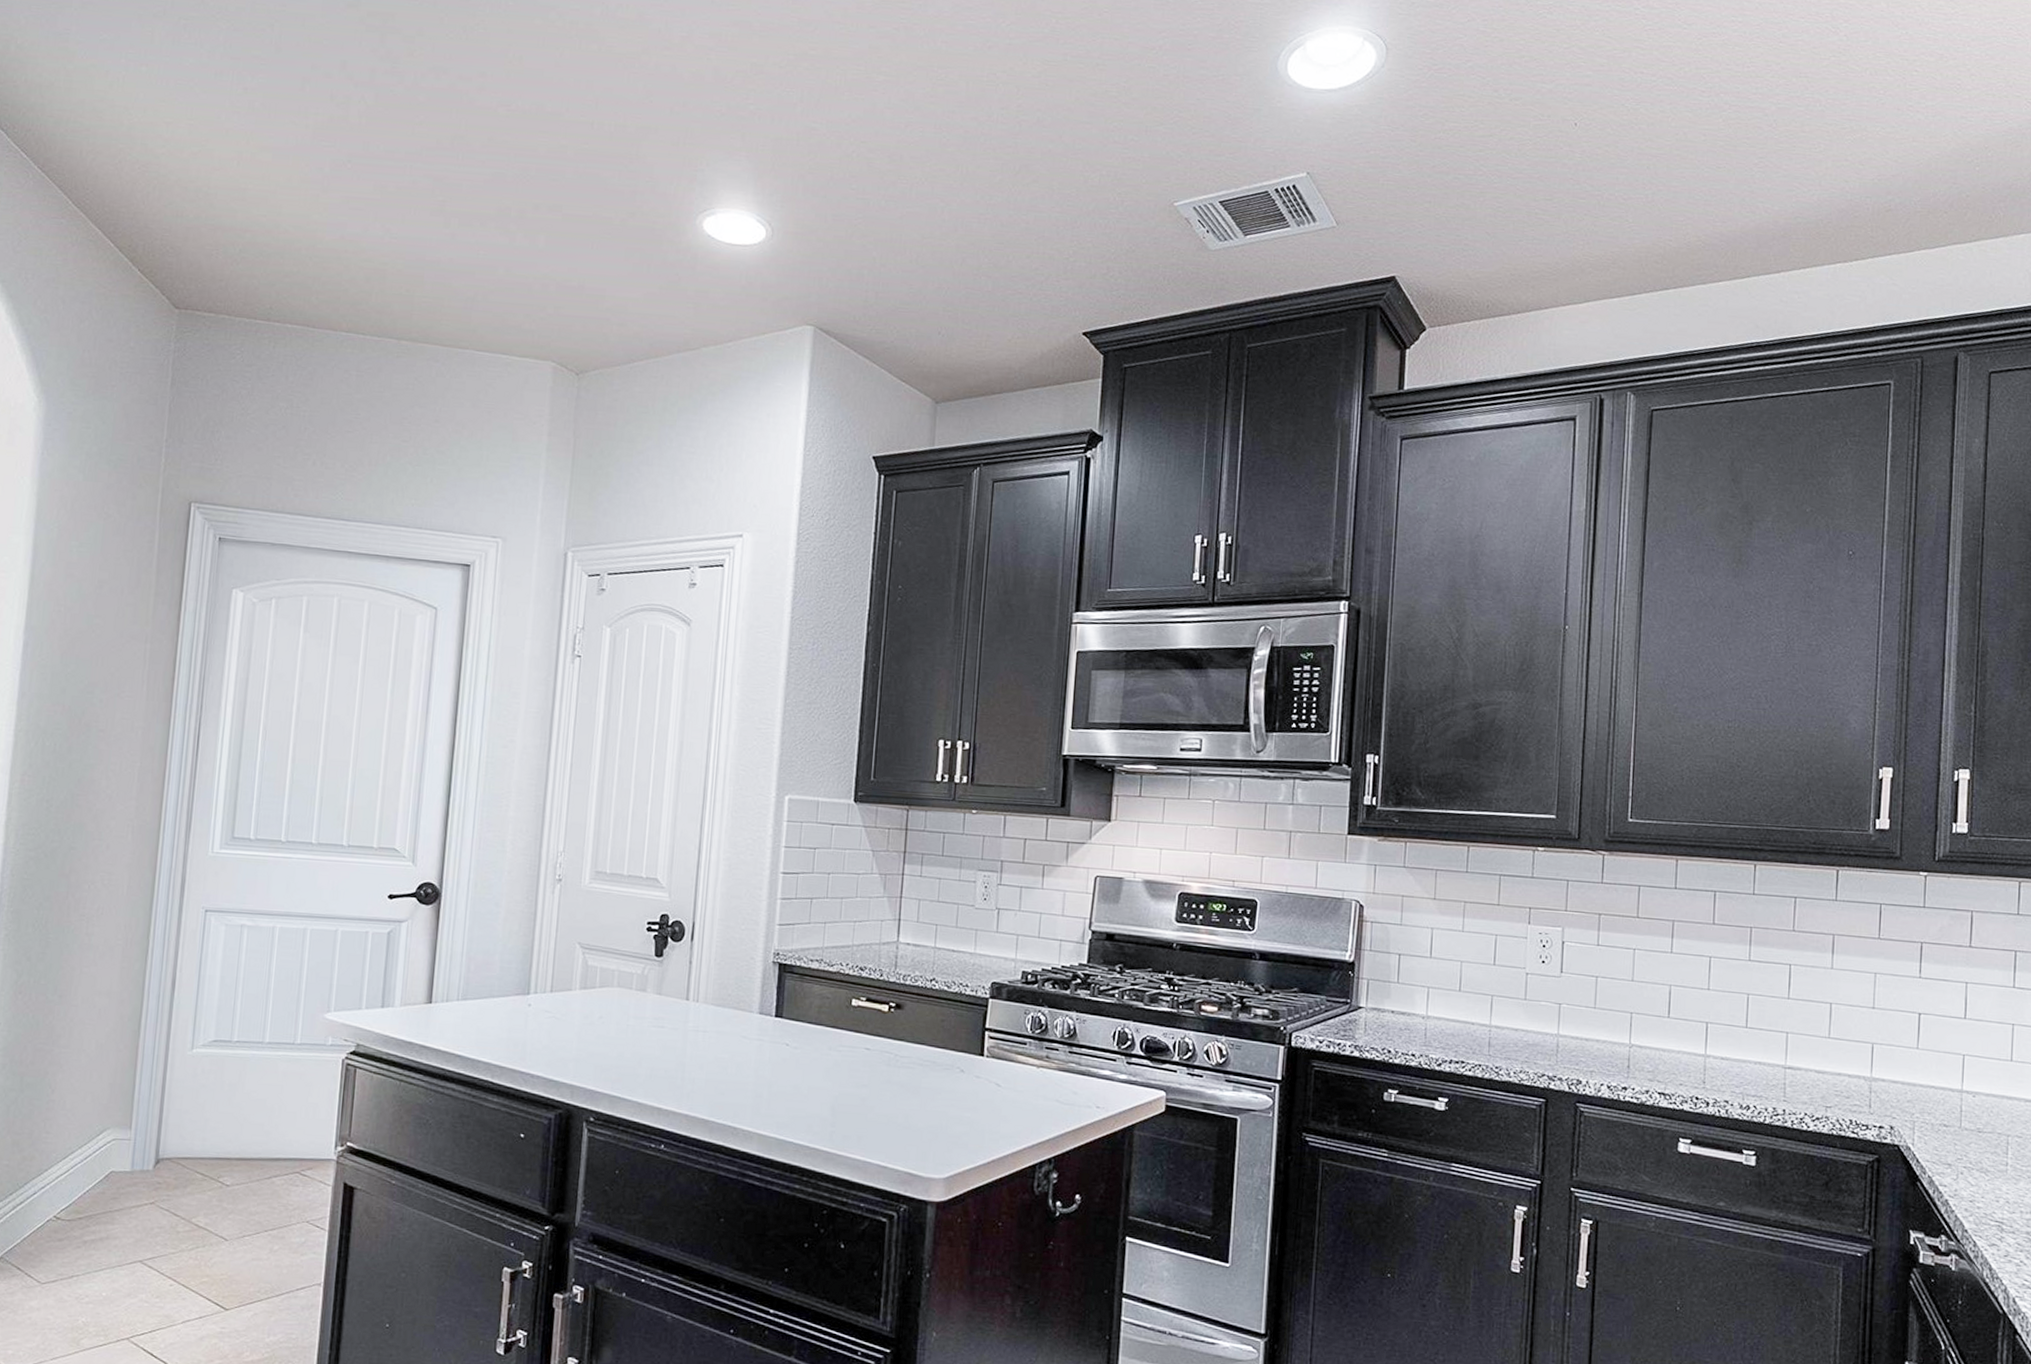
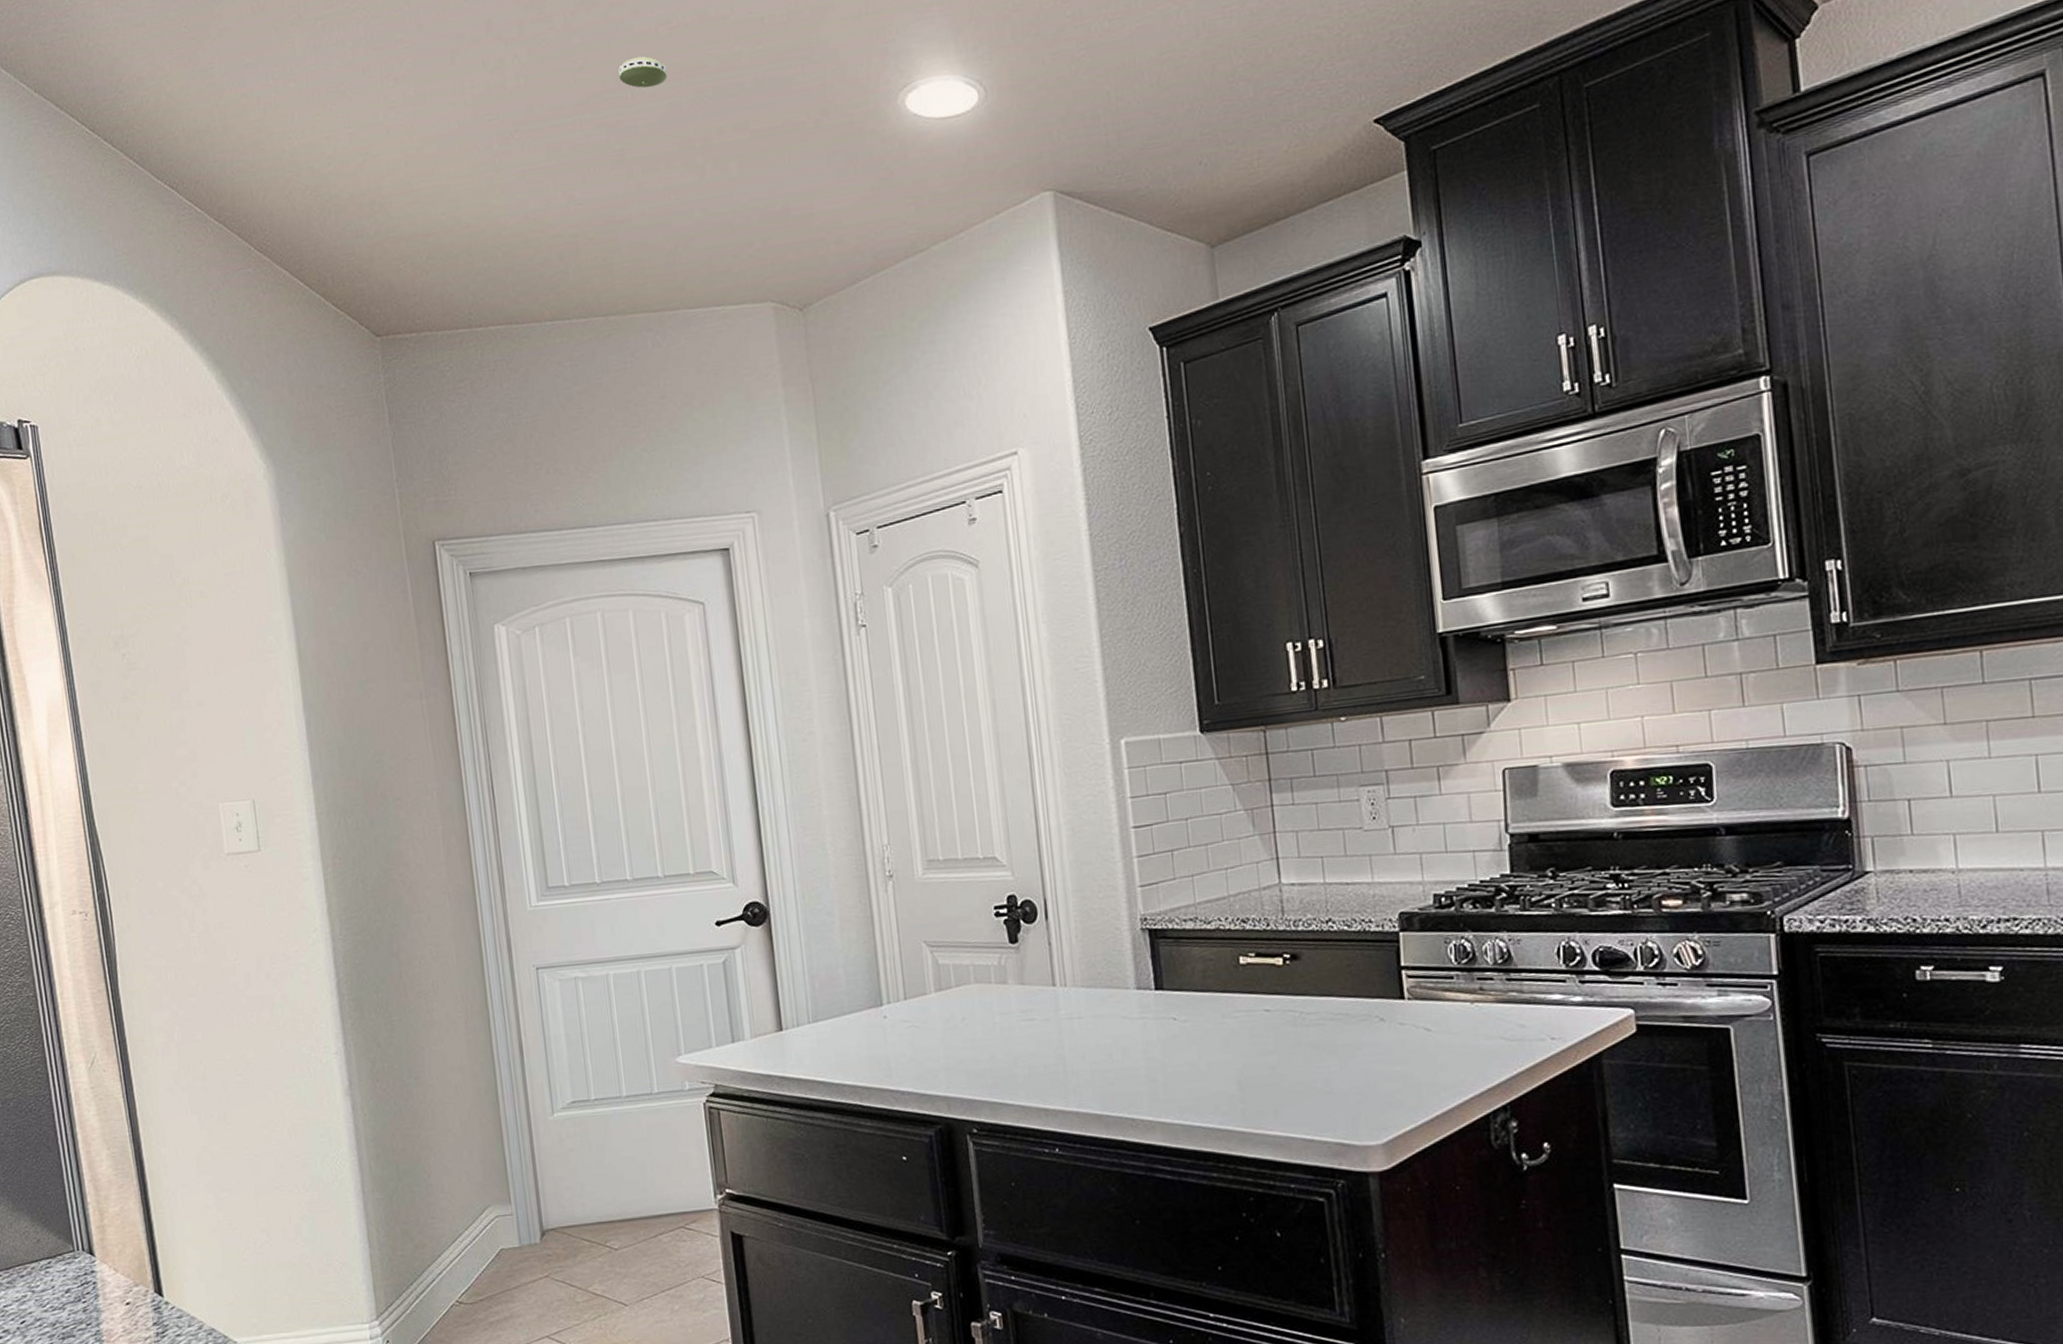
smoke detector: none [454,126,499,156] -> present [618,56,667,88]

